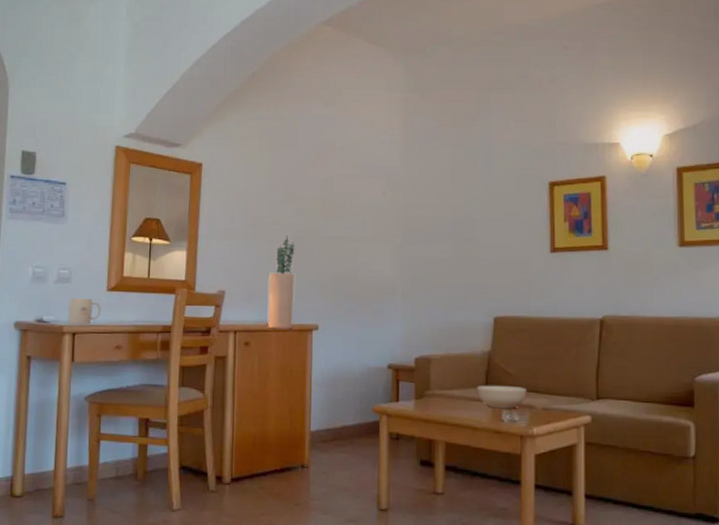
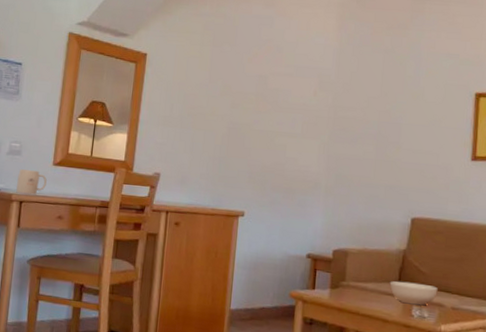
vase: present [268,235,295,331] -> none [197,126,228,215]

